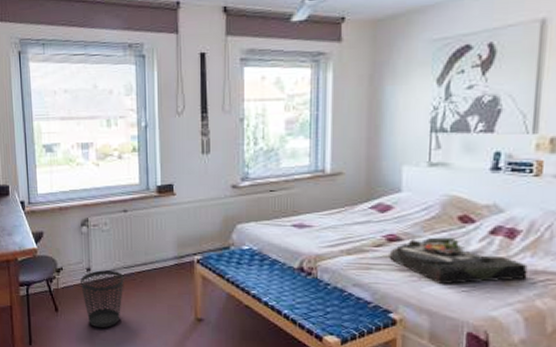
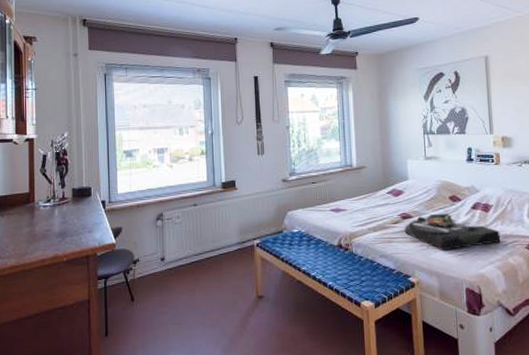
wastebasket: present [81,270,124,328] -> none [155,258,195,313]

